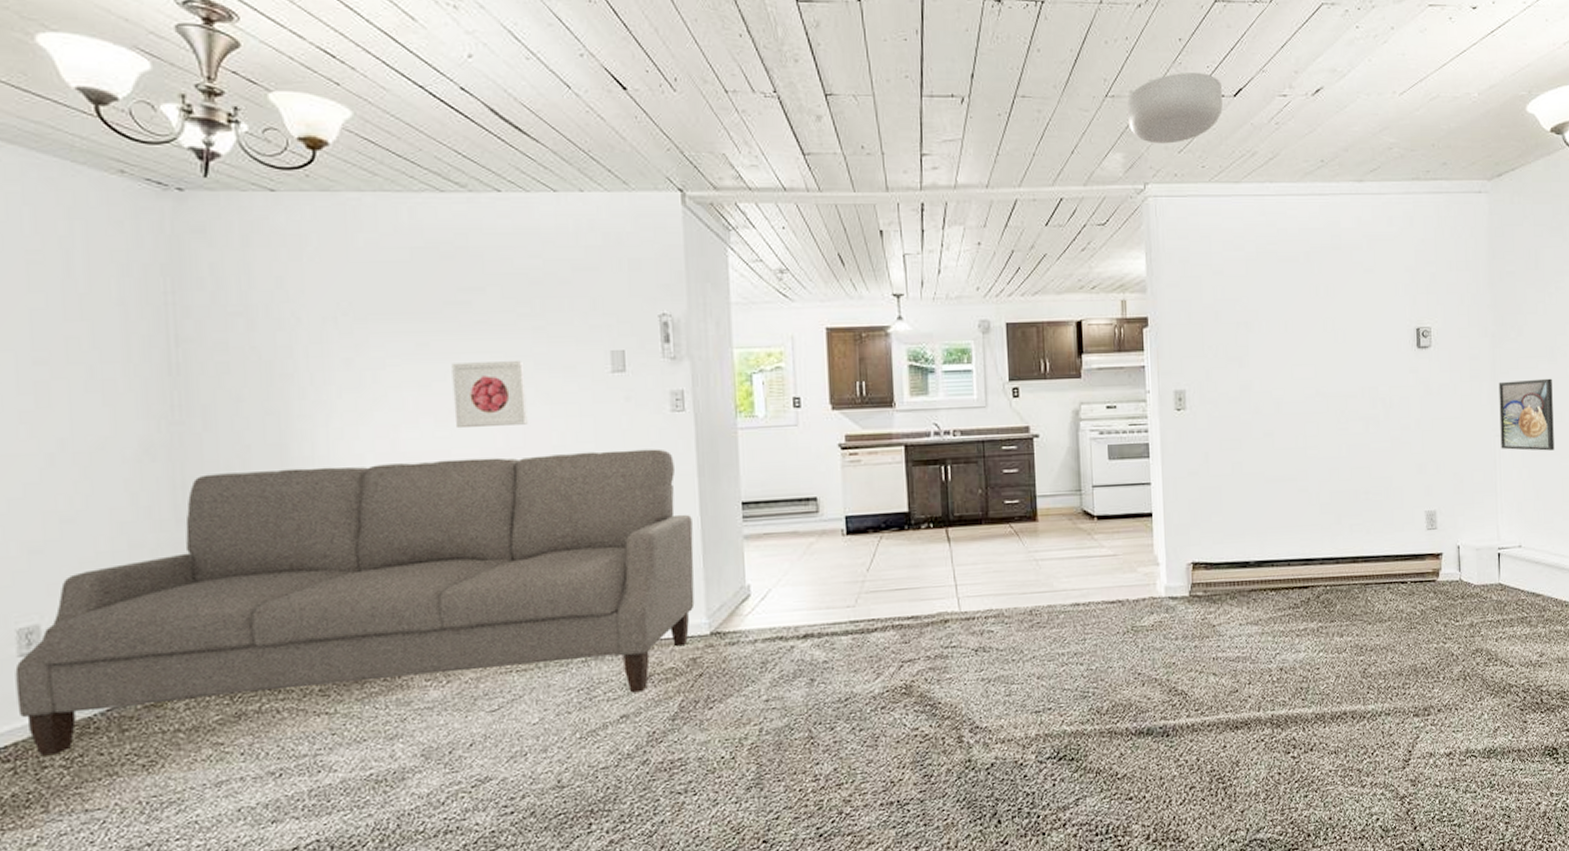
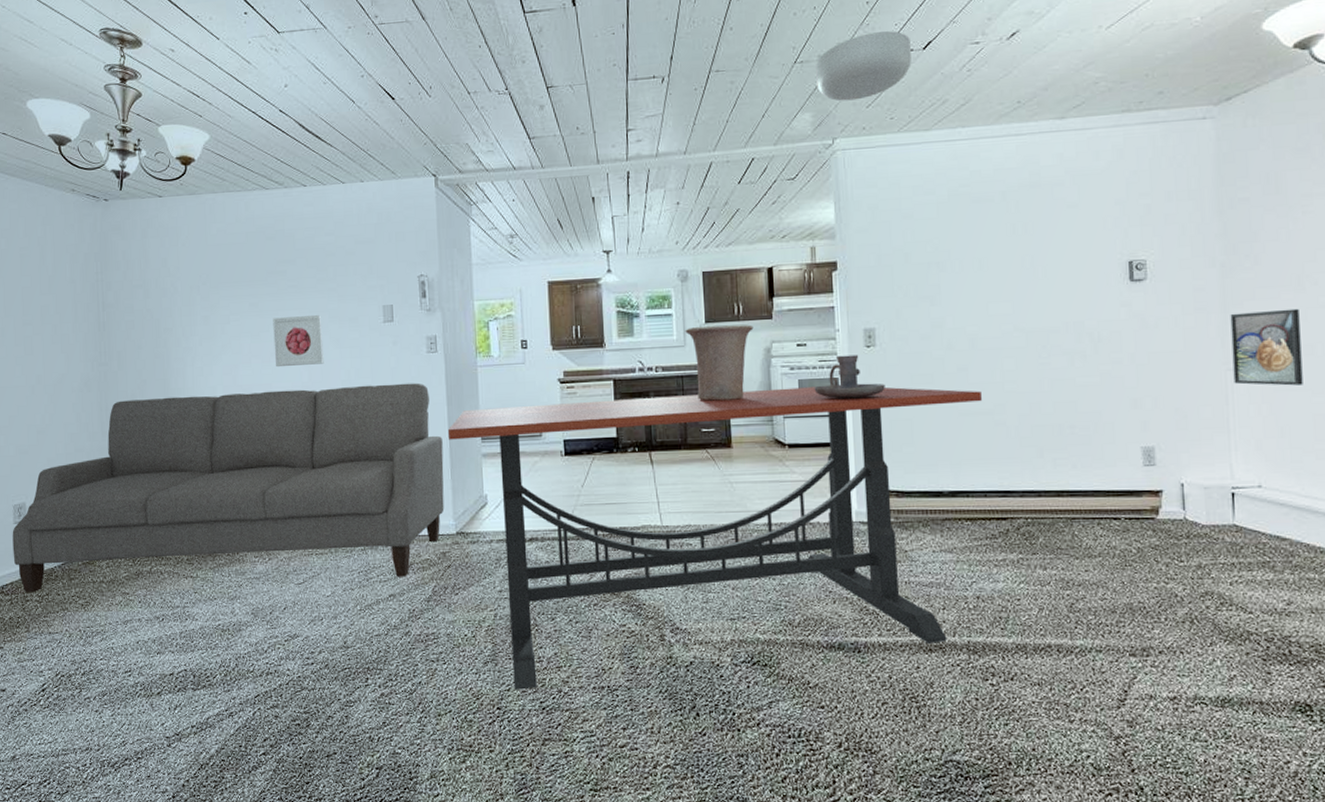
dining table: none [698,453,1286,817] -> present [447,387,982,690]
vase: none [986,383,1061,469] -> present [685,324,754,401]
candle holder: none [1124,418,1195,467] -> present [814,355,885,400]

